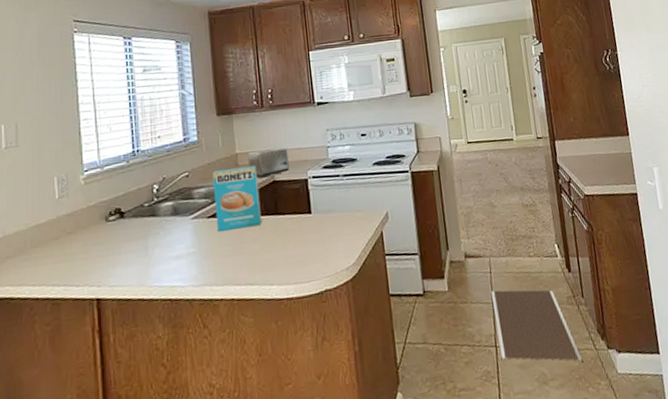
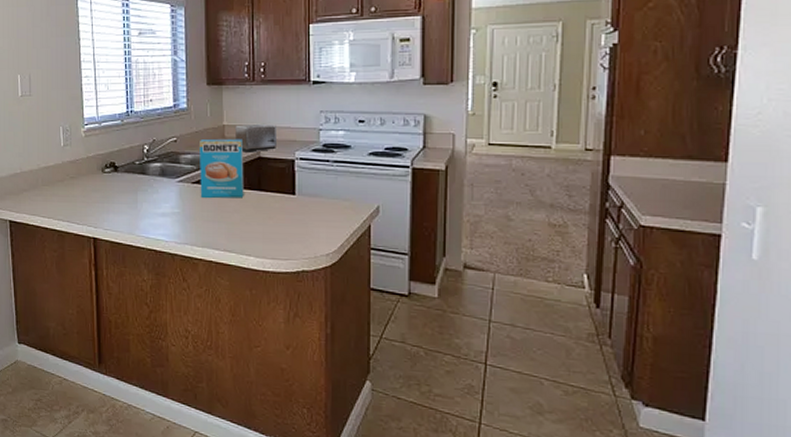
door mat: present [491,290,583,363] -> none [490,308,594,405]

